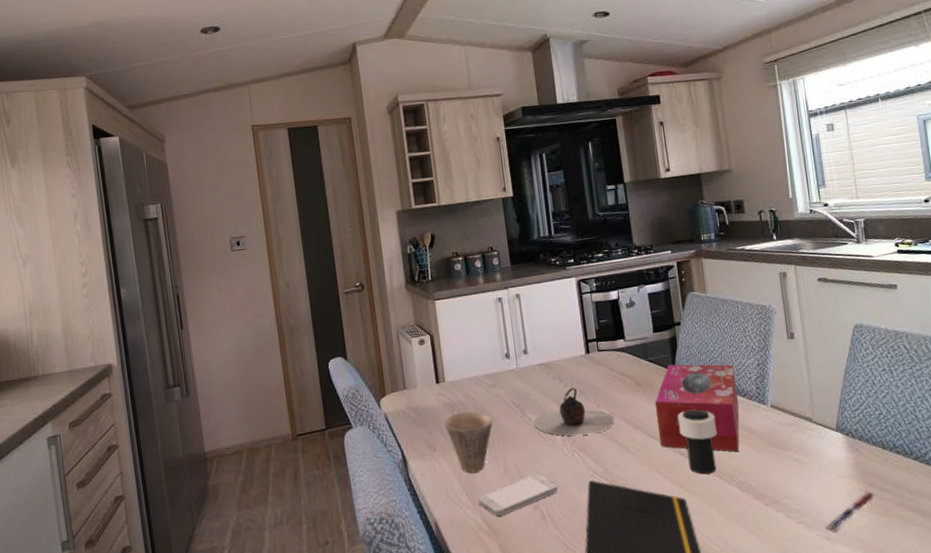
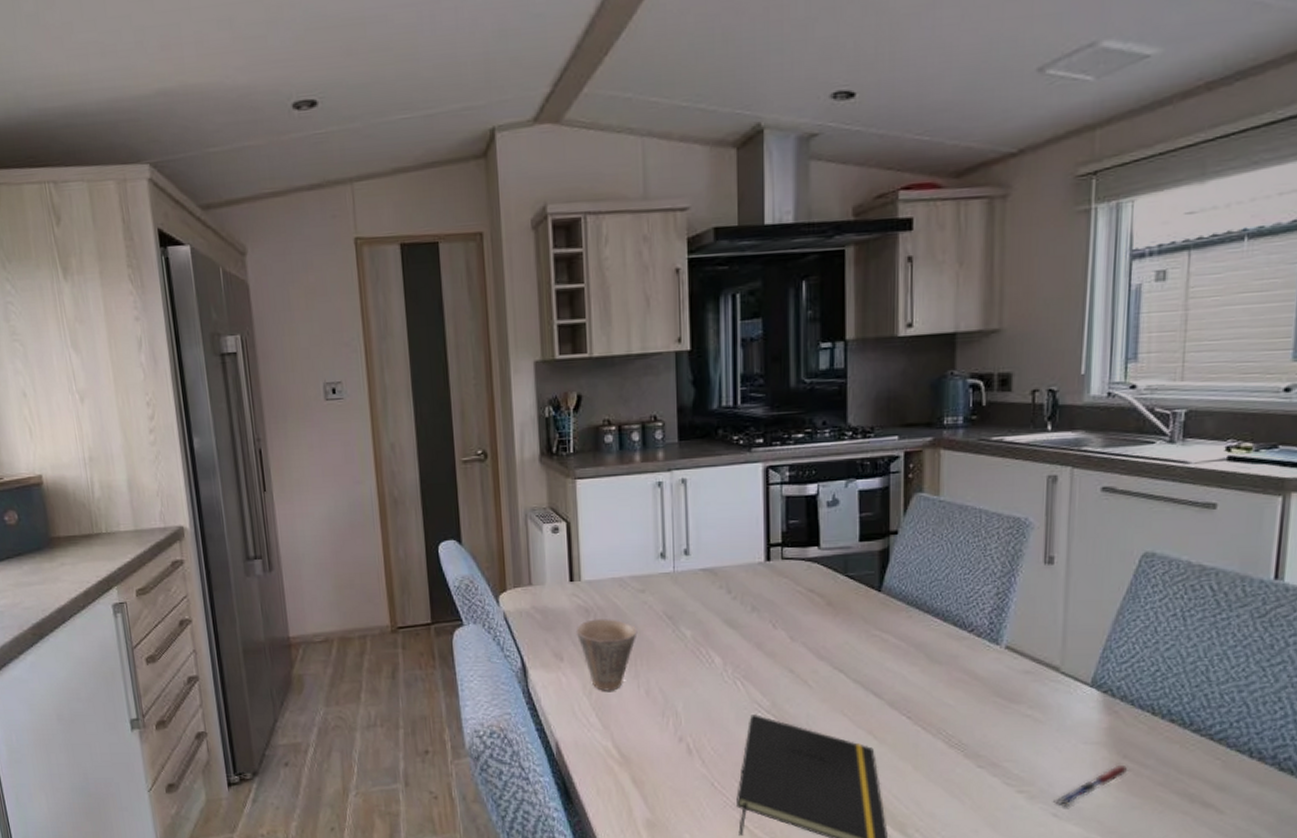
smartphone: present [478,474,559,516] -> none [610,701,712,744]
teapot: present [534,388,614,436] -> none [689,602,792,660]
tissue box: present [654,364,740,452] -> none [848,583,963,700]
cup: present [677,409,717,475] -> none [876,642,927,722]

